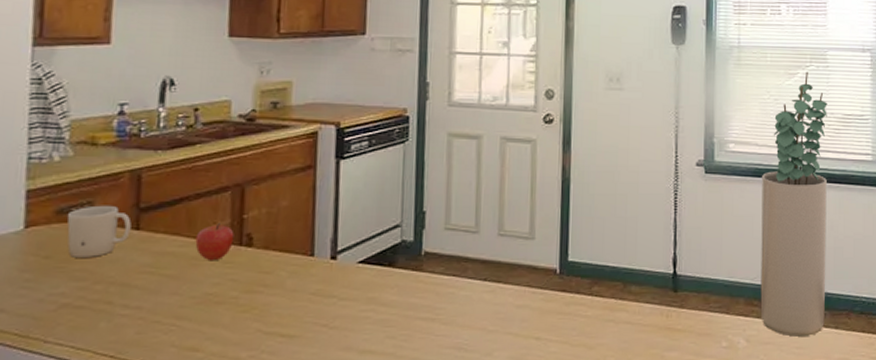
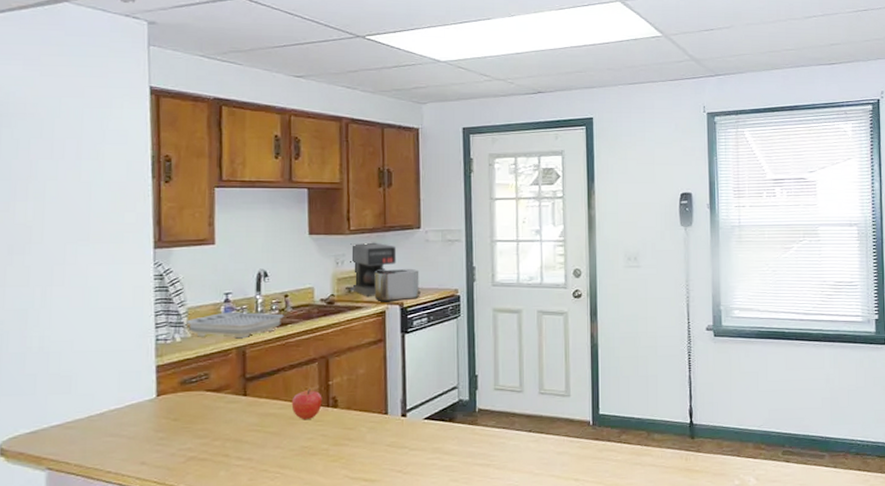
dish rack: none [67,126,192,160] -> present [185,311,284,339]
mug: present [67,205,132,257] -> none [189,376,240,419]
coffee maker: none [275,49,335,115] -> present [349,243,397,298]
toaster: none [305,81,362,121] -> present [374,268,420,302]
vase: present [760,71,827,337] -> none [763,245,825,475]

